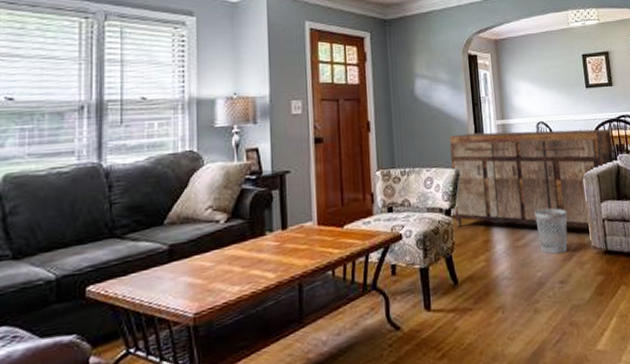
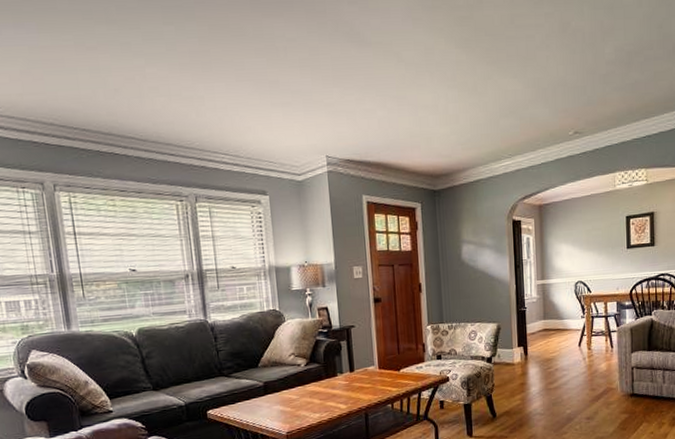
sideboard: present [449,129,614,228] -> none [492,287,649,375]
wastebasket: present [534,208,568,254] -> none [568,357,598,396]

